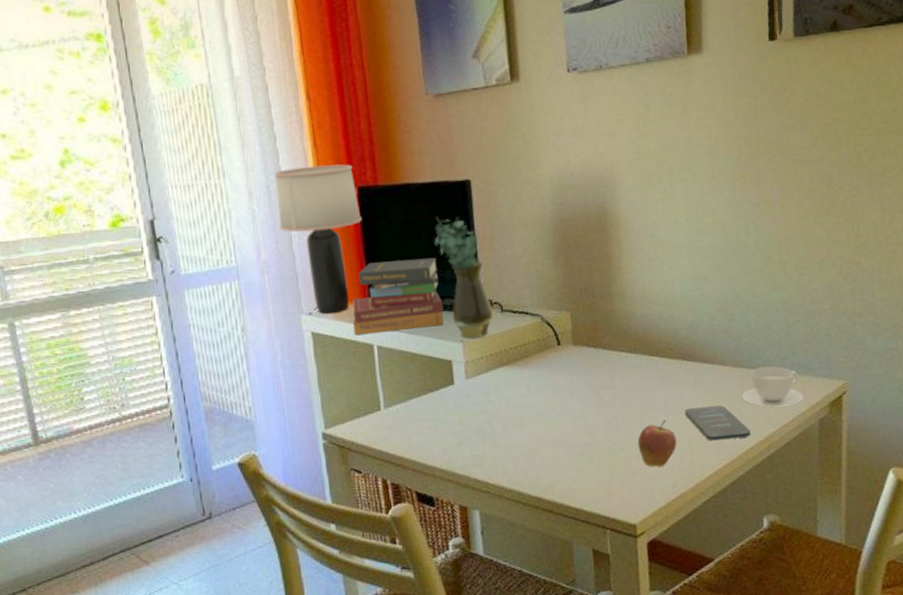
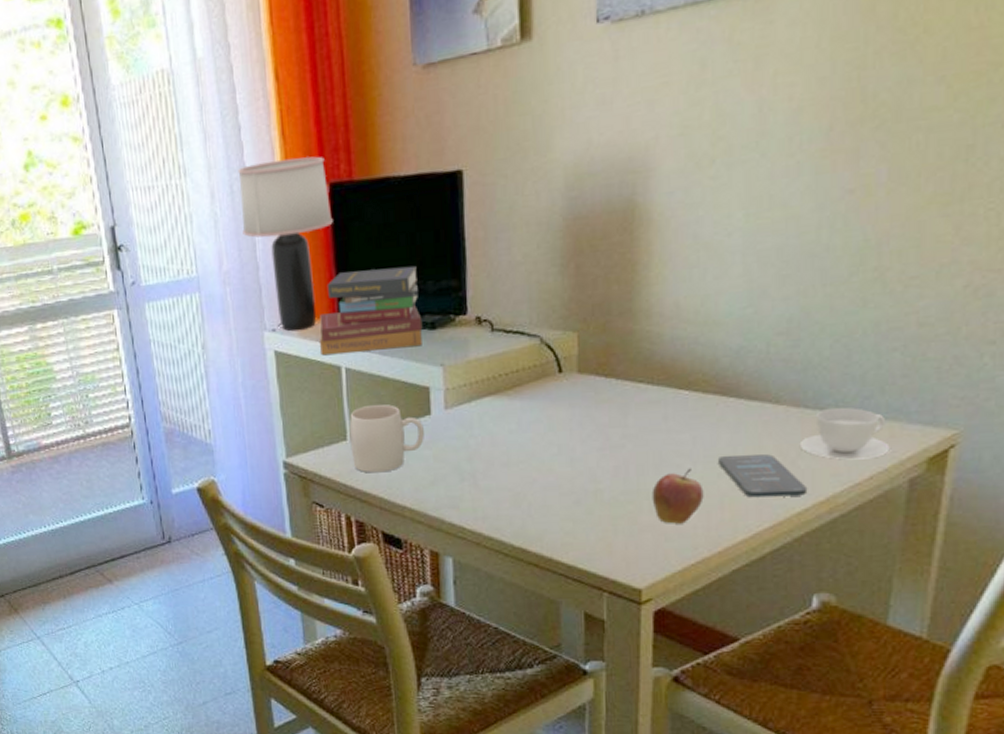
mug: none [382,376,450,439] -> present [349,404,424,473]
vase: present [434,216,493,338] -> none [415,216,481,361]

